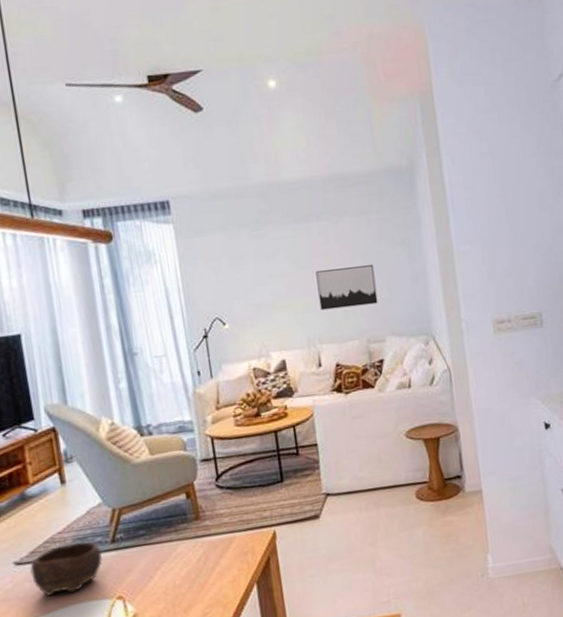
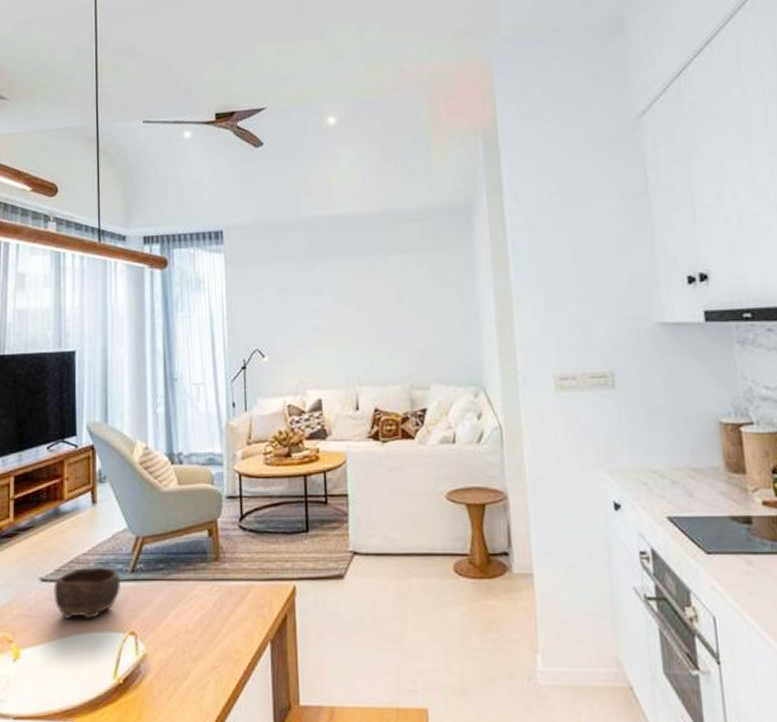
wall art: present [315,265,378,311] -> none [360,306,425,350]

